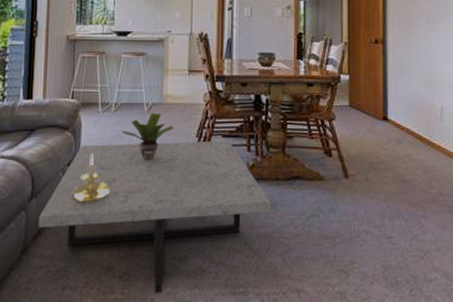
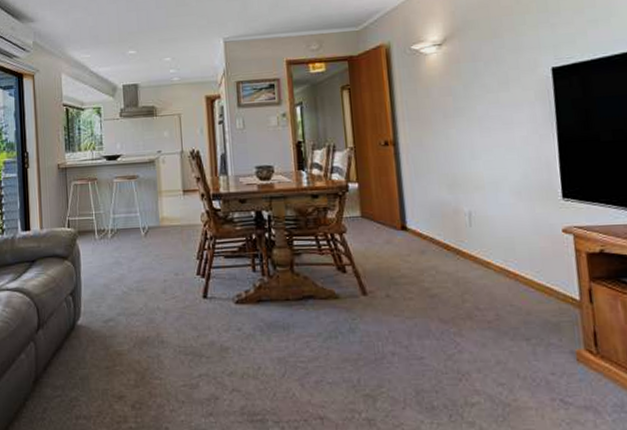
coffee table: present [38,140,271,293] -> none [47,261,284,422]
candle holder: present [72,153,109,203] -> none [77,281,113,332]
potted plant: present [122,113,175,161] -> none [120,237,175,287]

